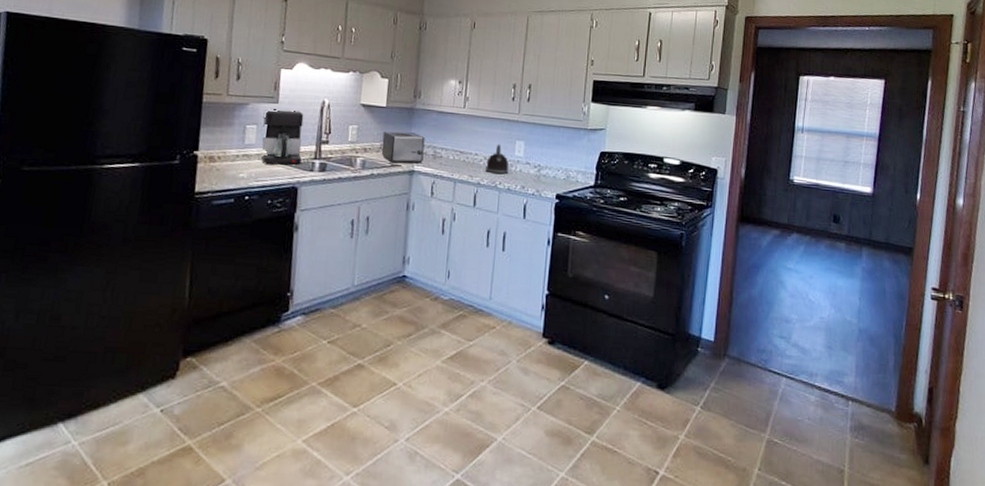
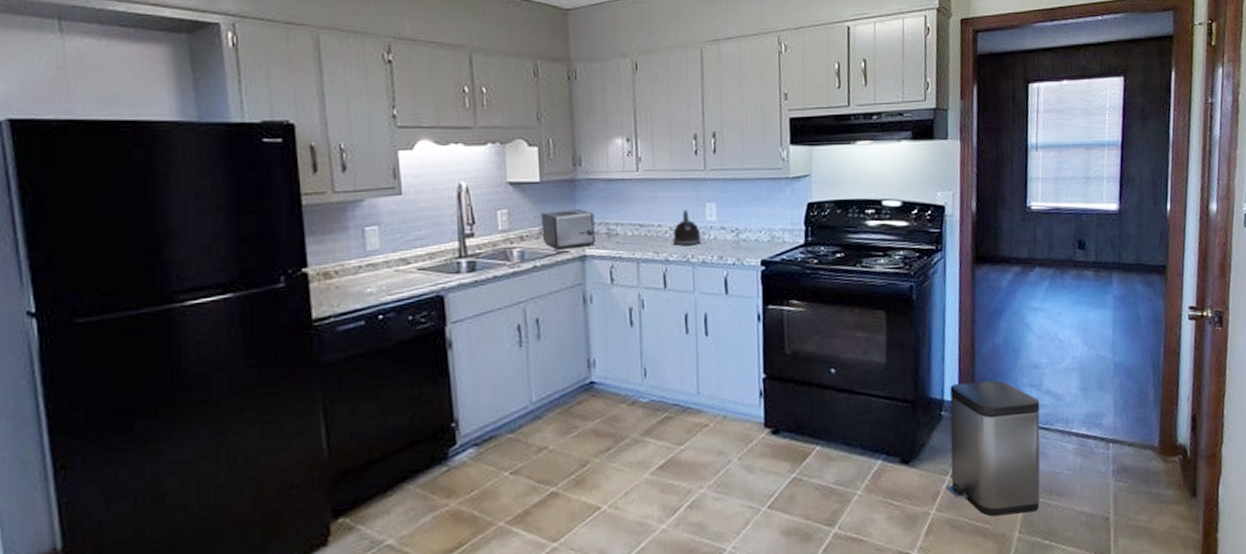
coffee maker: present [261,109,304,165] -> none [386,201,443,272]
pedal bin: none [696,325,788,453] -> present [946,380,1041,517]

